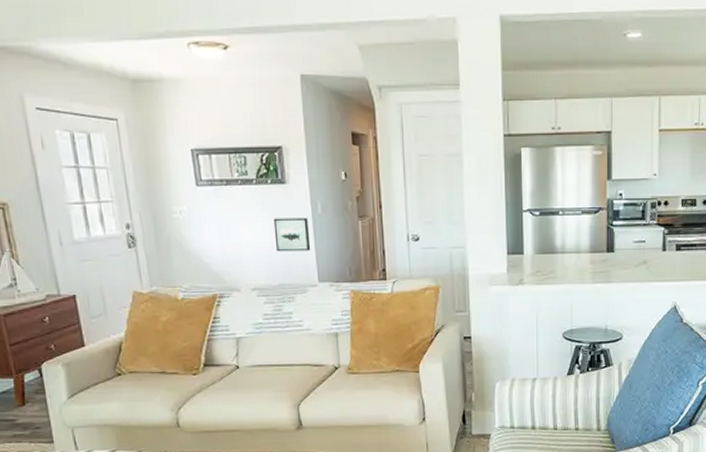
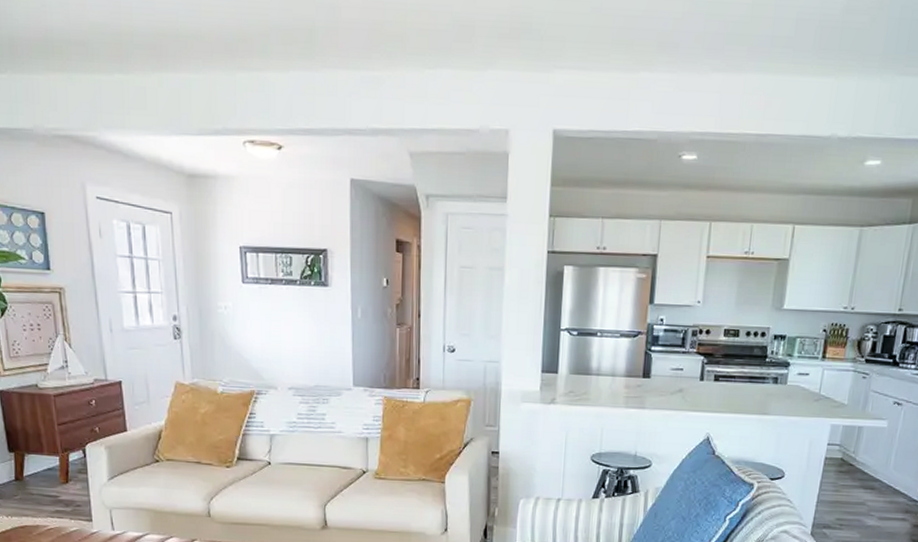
wall art: present [273,217,311,252] -> none [314,320,348,355]

